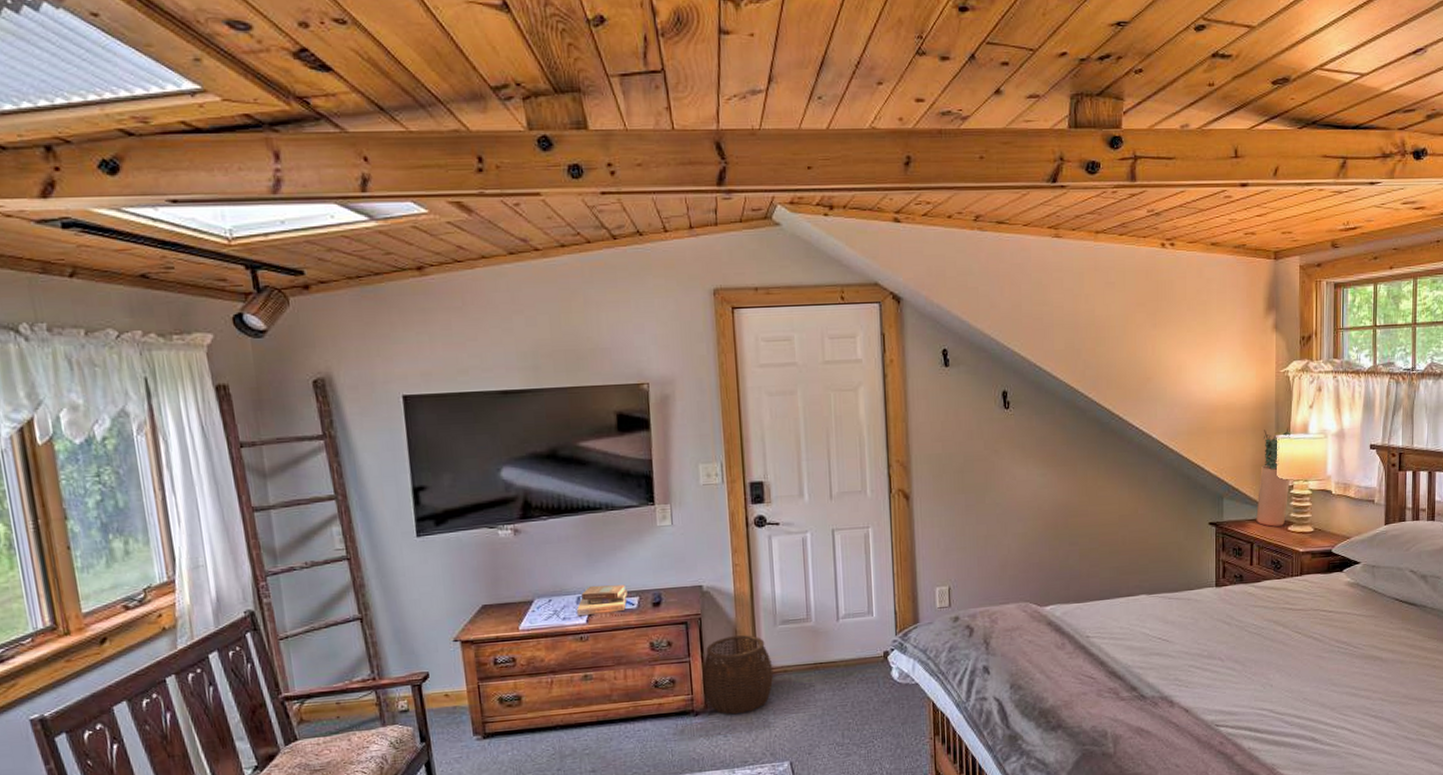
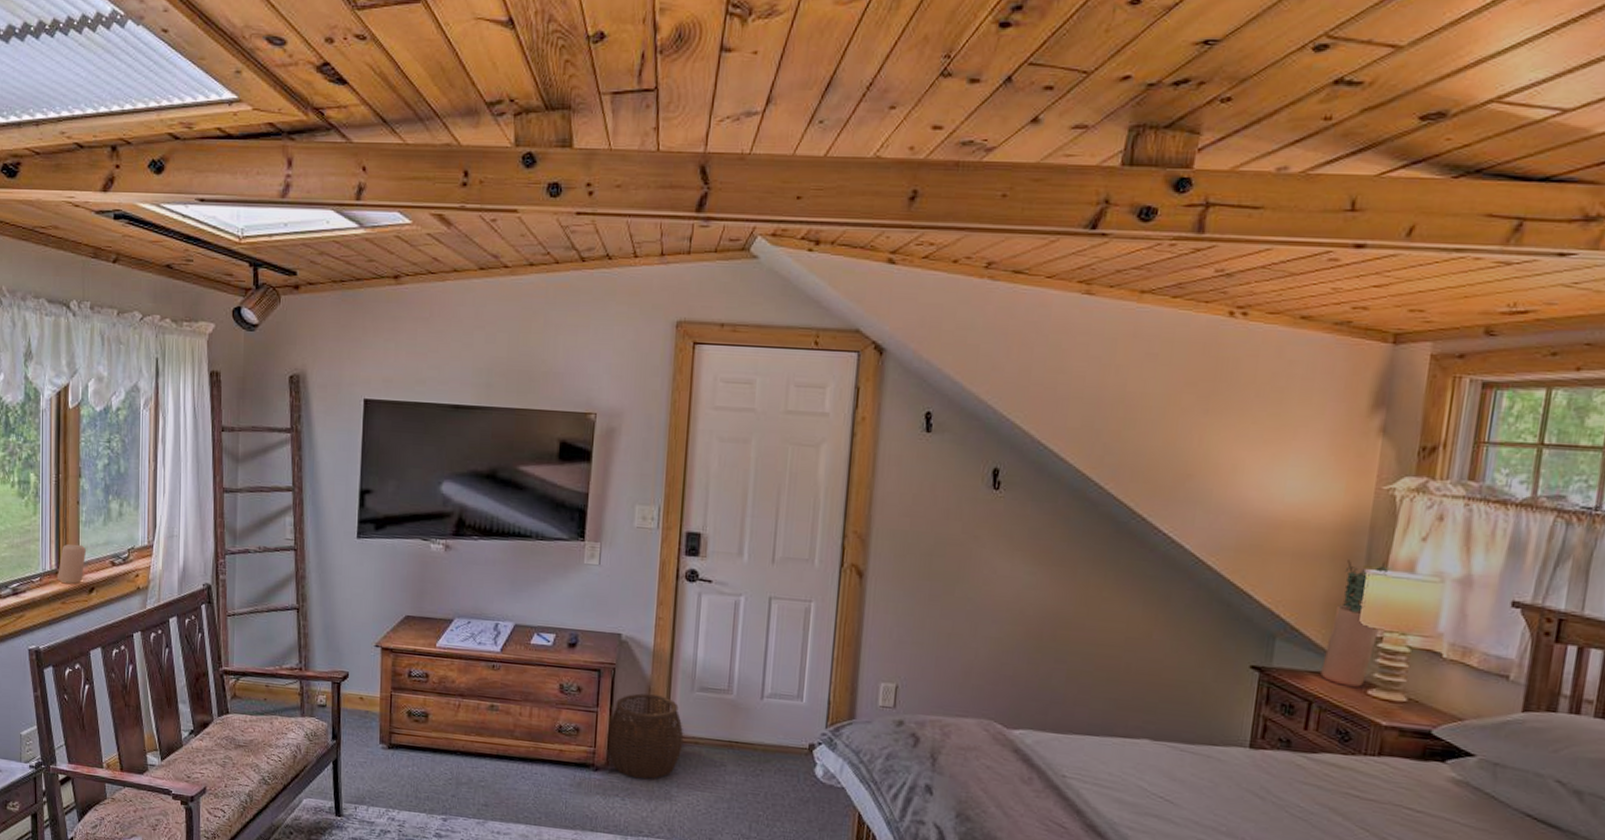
candle: none [54,593,90,639] -> present [56,543,86,584]
books: present [577,584,627,617] -> none [493,614,545,647]

